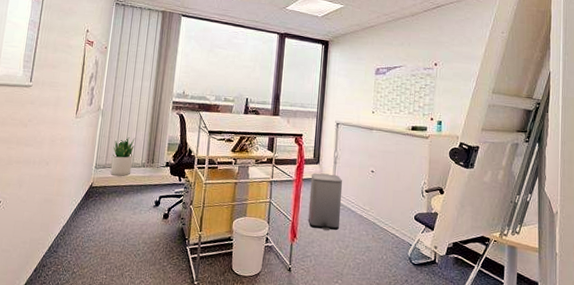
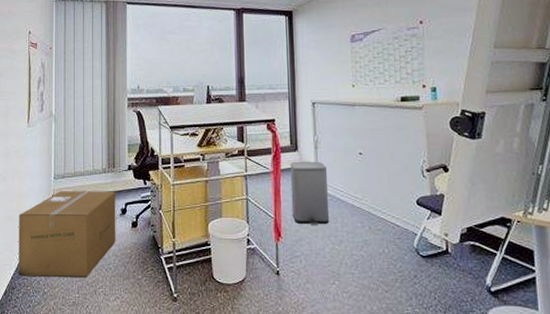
box: none [50,180,152,261] -> present [18,191,116,277]
planter: present [110,137,135,176] -> none [70,142,92,185]

